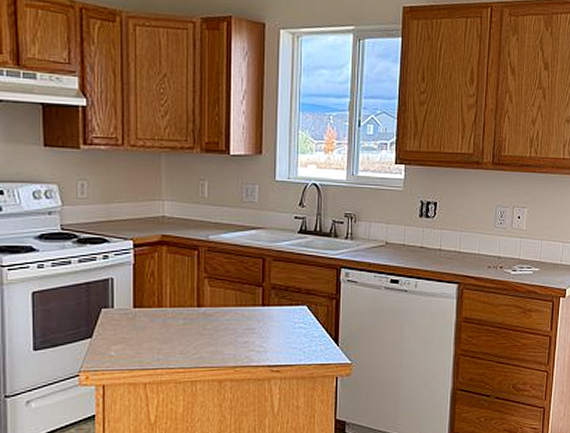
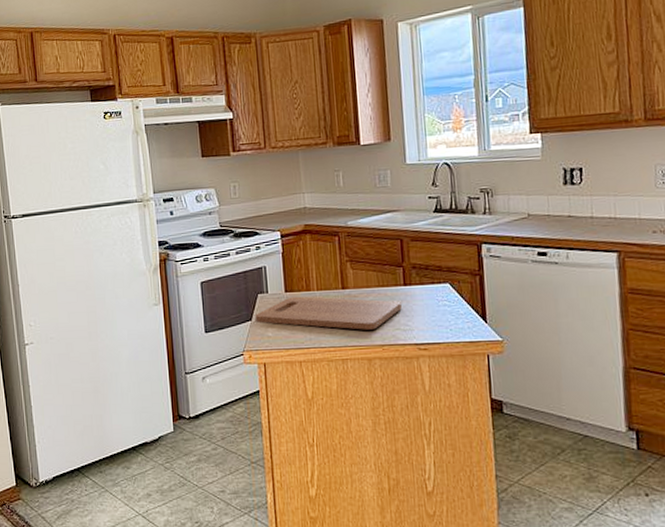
cutting board: none [97,313,258,351] -> present [255,296,402,330]

